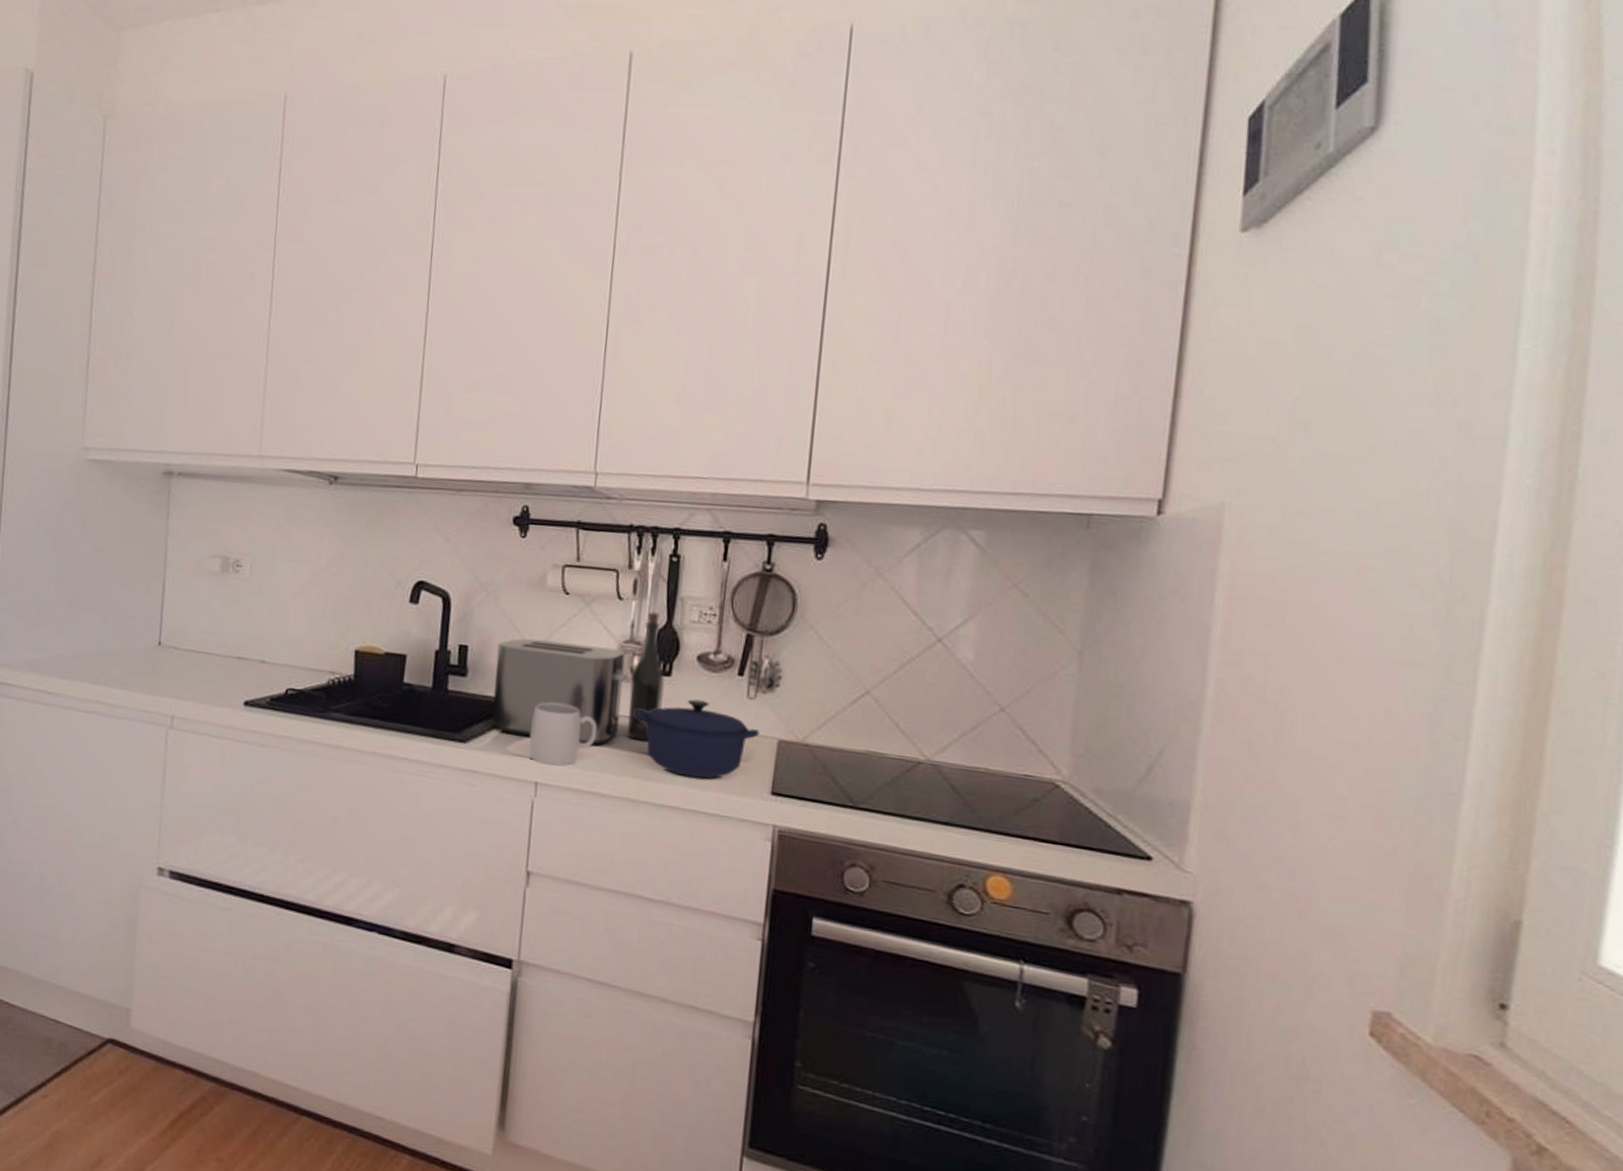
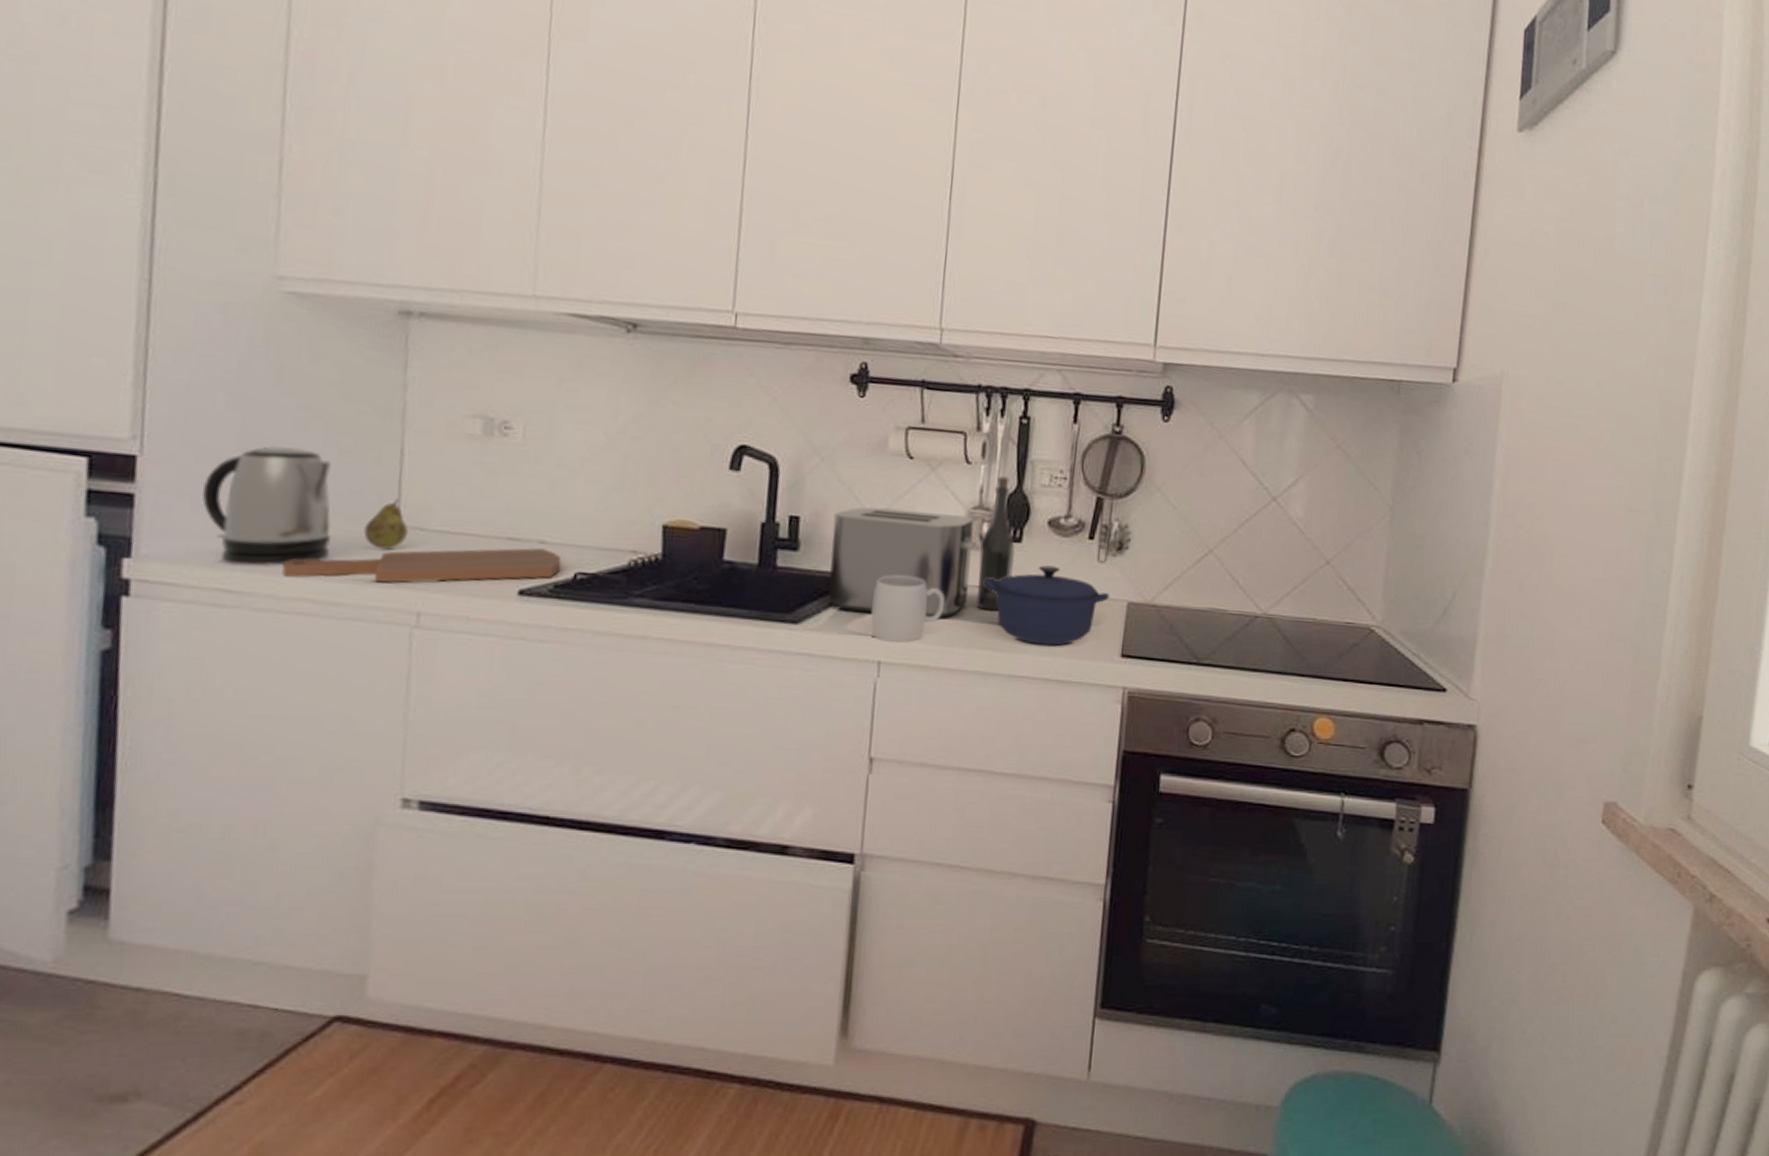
kettle: none [32,580,116,674] -> present [202,446,332,566]
cutting board: none [81,665,277,693] -> present [282,548,562,583]
fruit: none [136,623,167,664] -> present [363,498,409,550]

